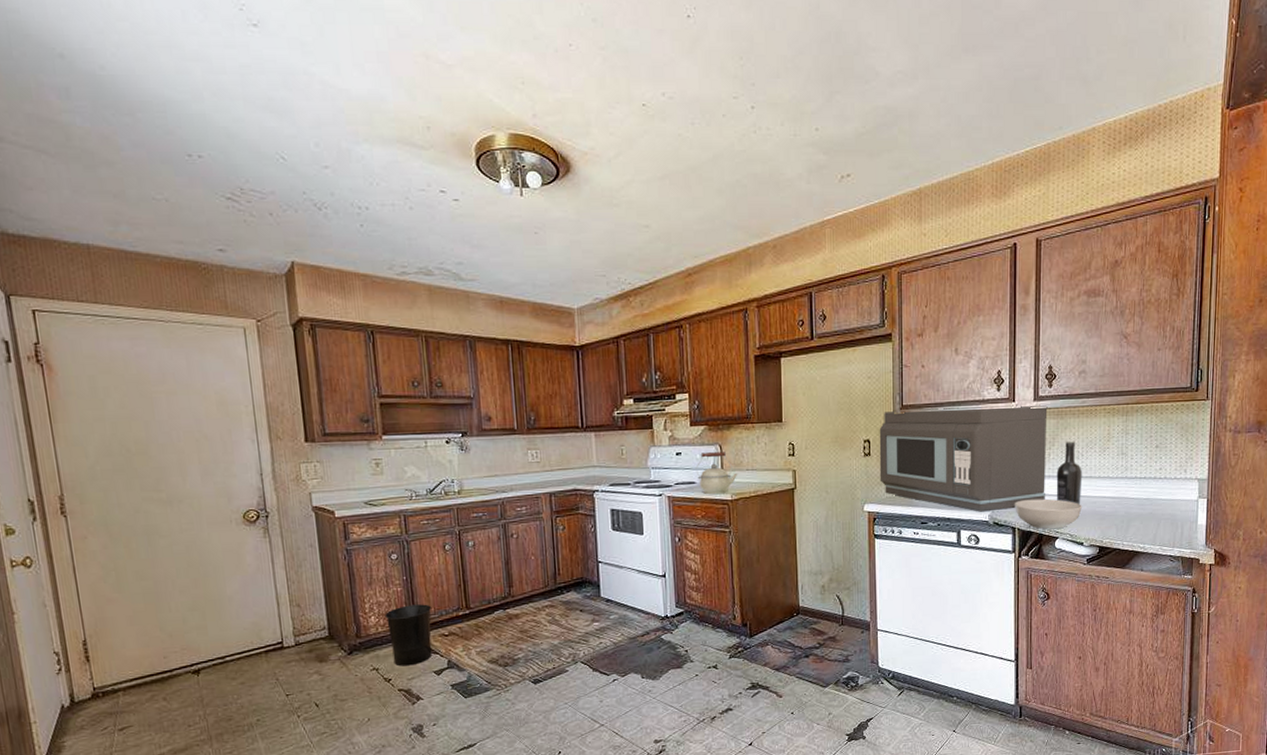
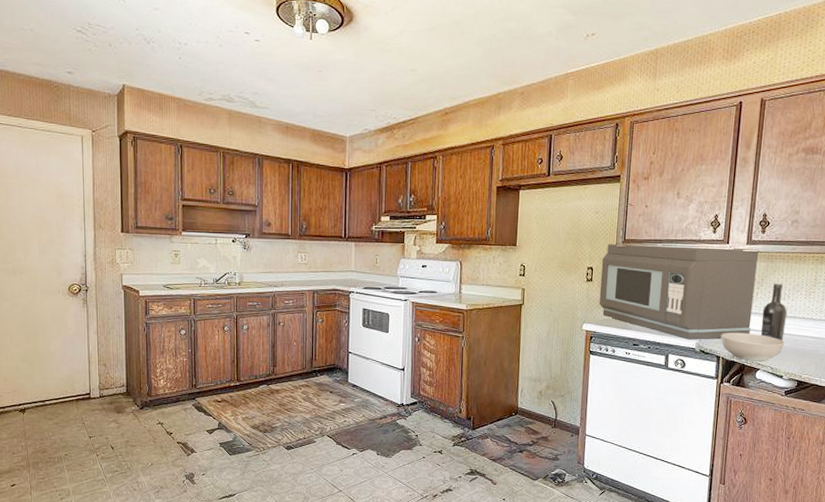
waste bin: present [385,604,432,666] -> none [172,373,209,424]
kettle: present [695,452,737,495] -> none [437,267,473,304]

